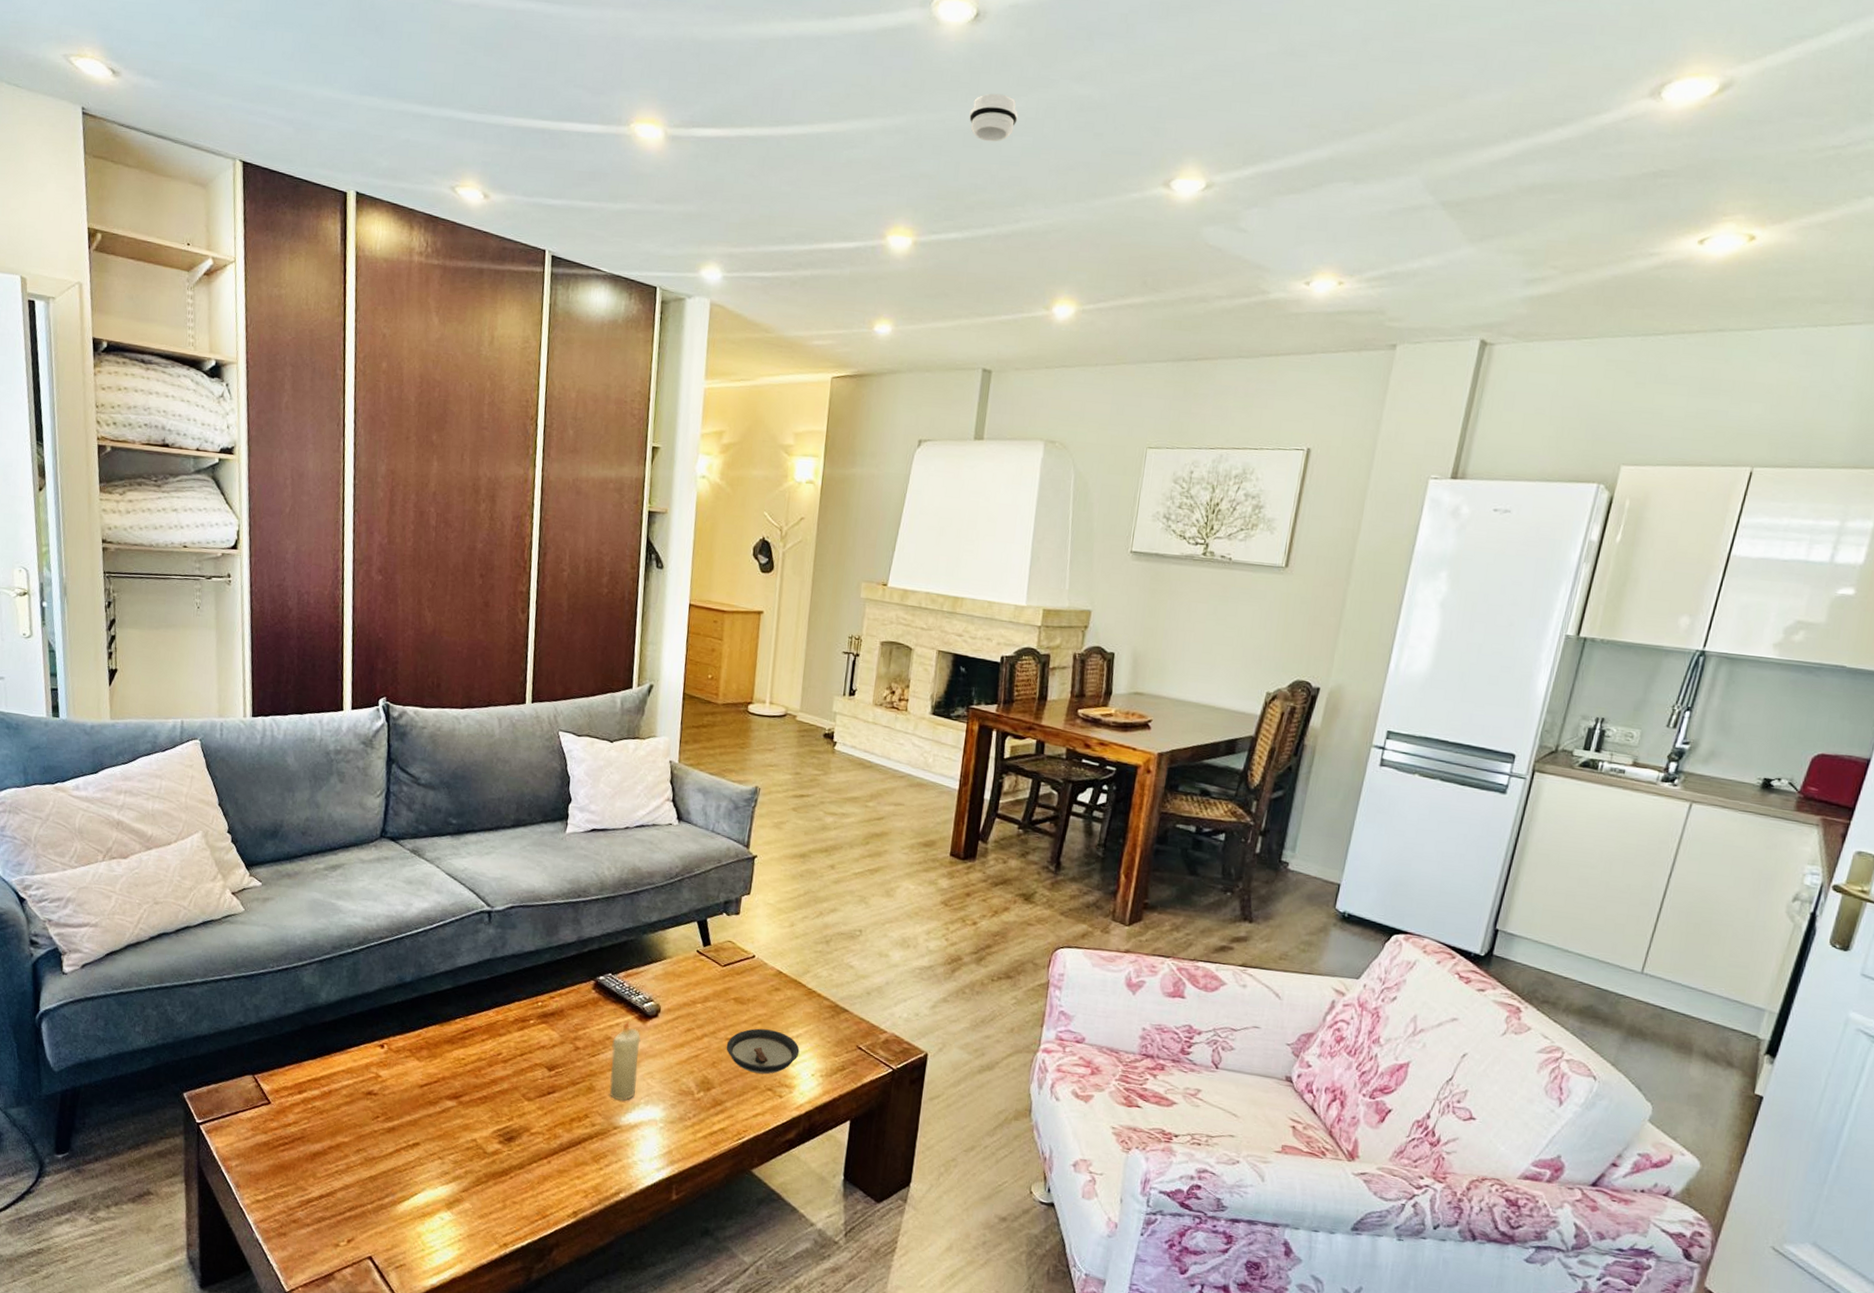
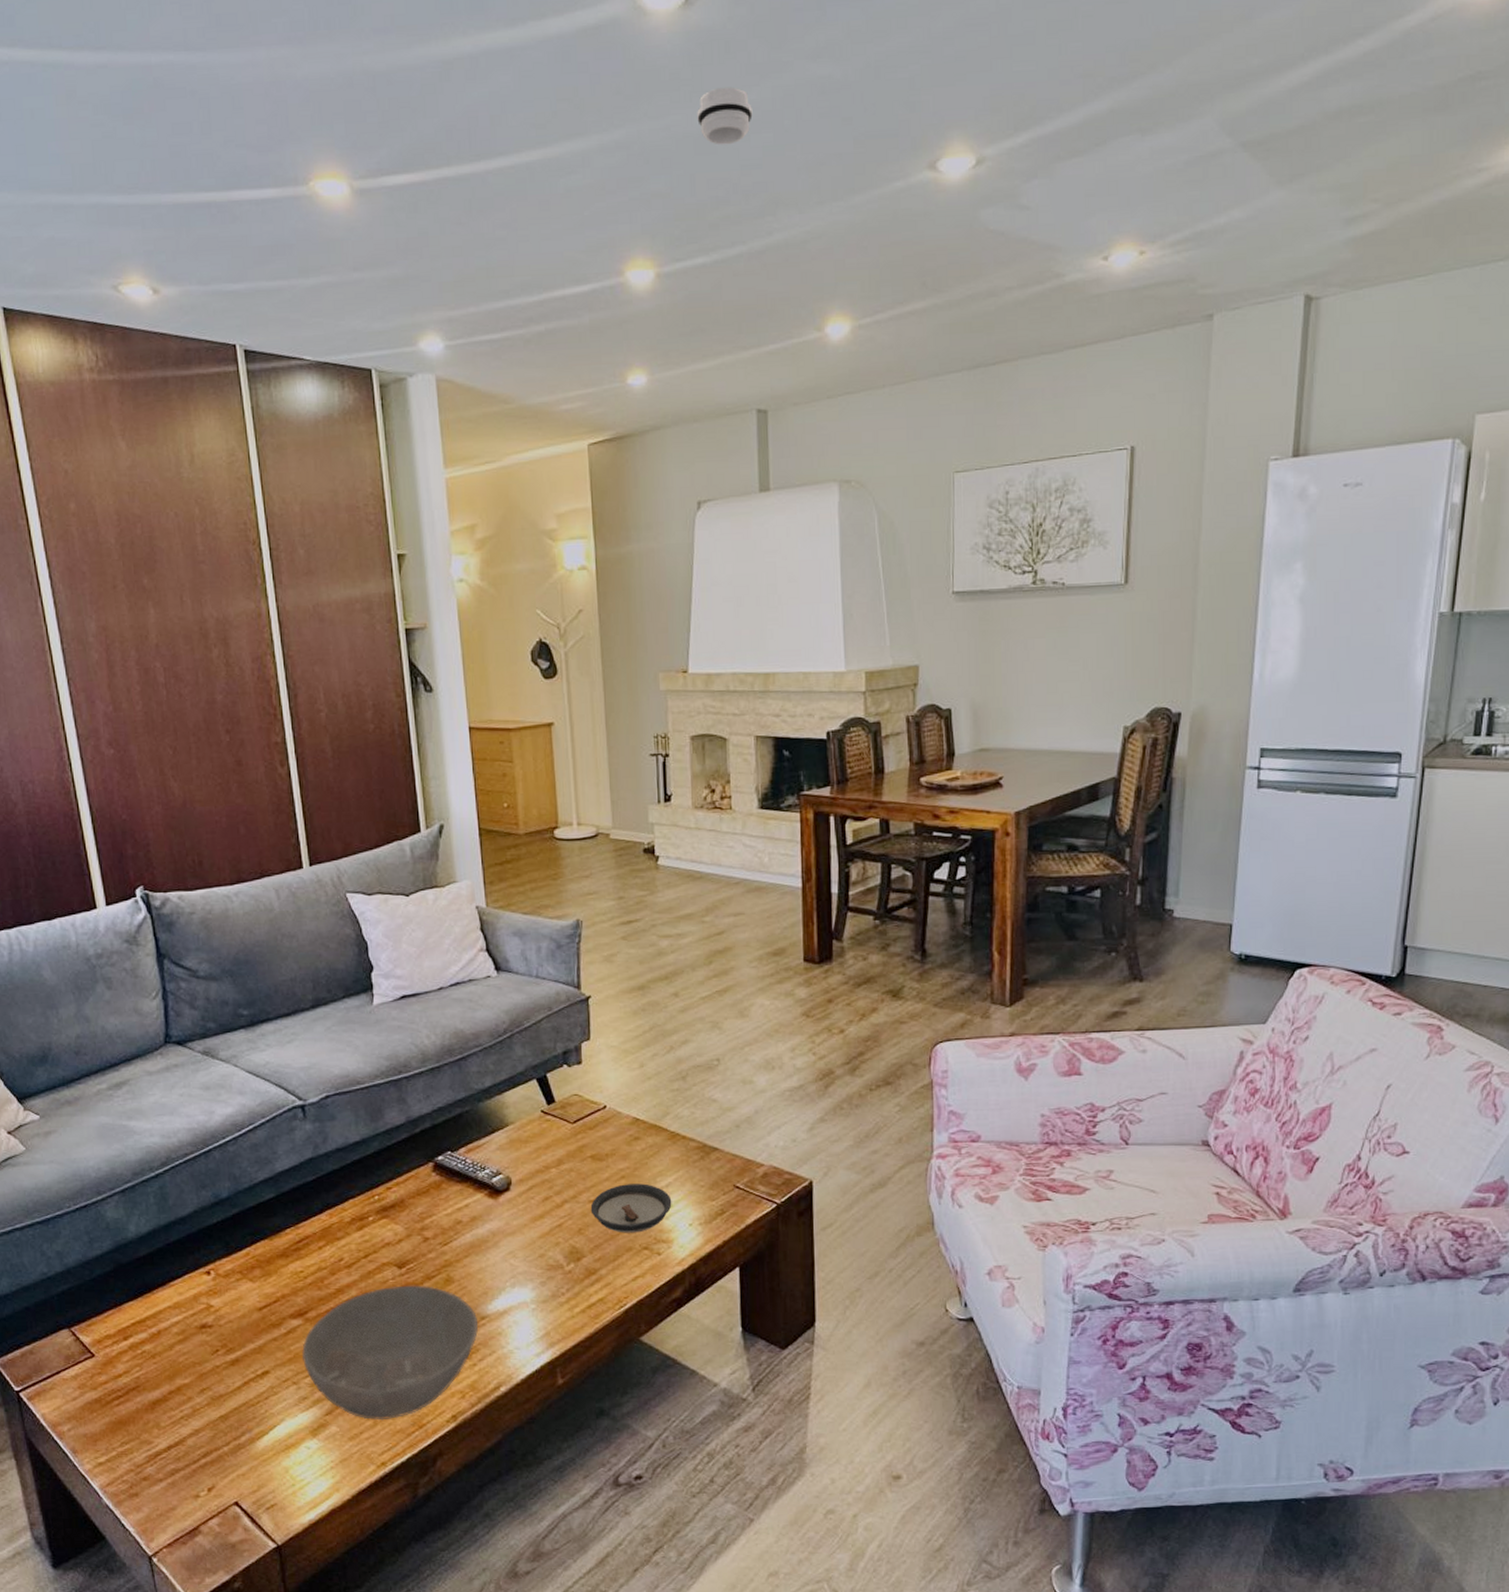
bowl: none [450,1085,610,1206] -> present [301,1285,478,1421]
candle: present [609,1021,641,1101] -> none [464,1200,498,1287]

